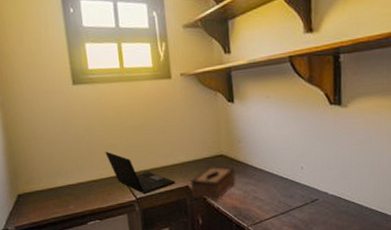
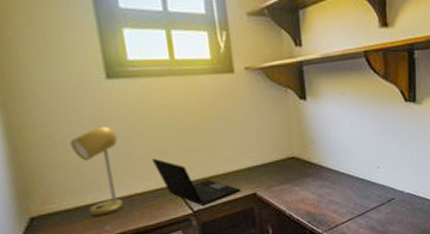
desk lamp: none [46,123,83,197] -> present [70,125,124,217]
tissue box: present [190,166,236,201] -> none [258,169,310,208]

